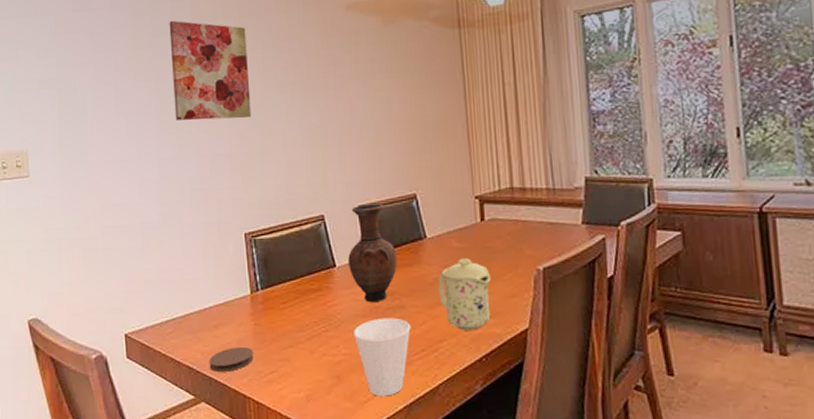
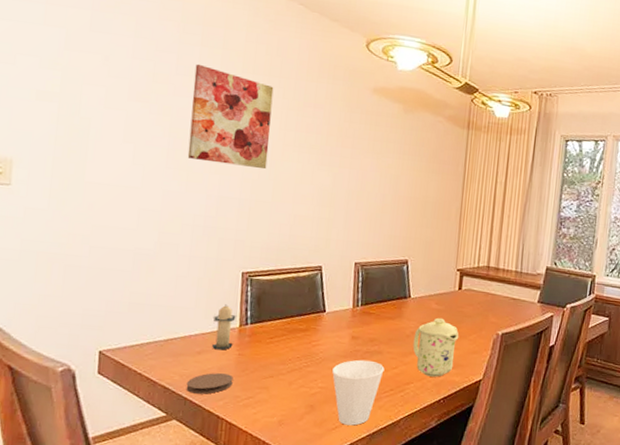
candle: none [223,271,247,322] -> present [212,304,236,351]
vase: present [348,203,397,303] -> none [337,262,383,347]

